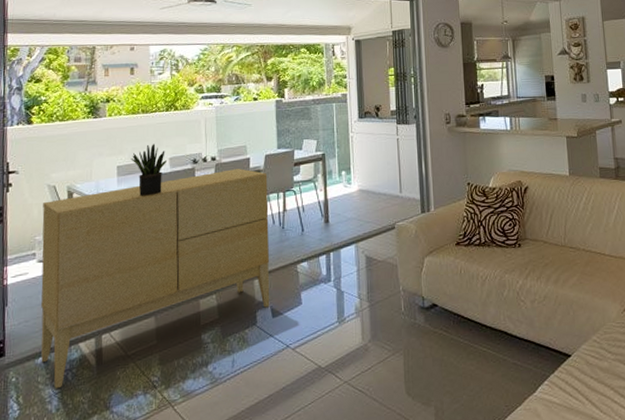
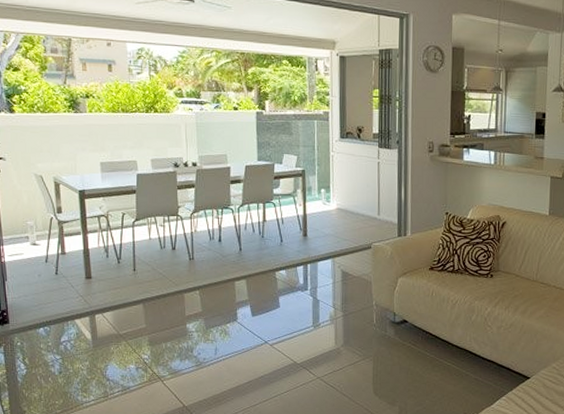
sideboard: present [41,169,270,389] -> none [32,176,250,356]
potted plant: present [131,144,166,196] -> none [113,144,148,194]

